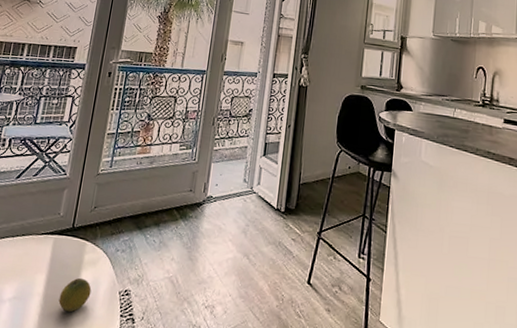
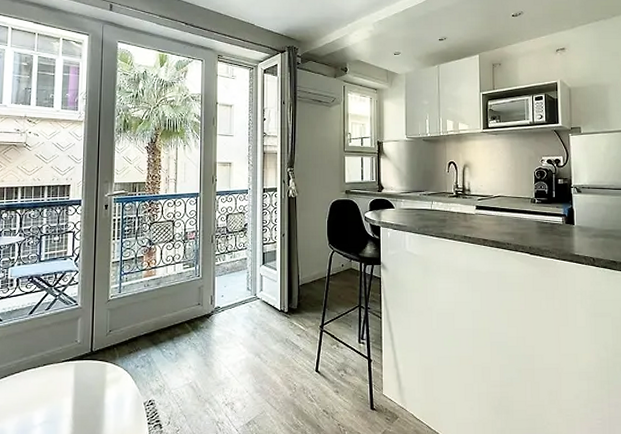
fruit: present [58,277,92,313] -> none [88,395,118,428]

